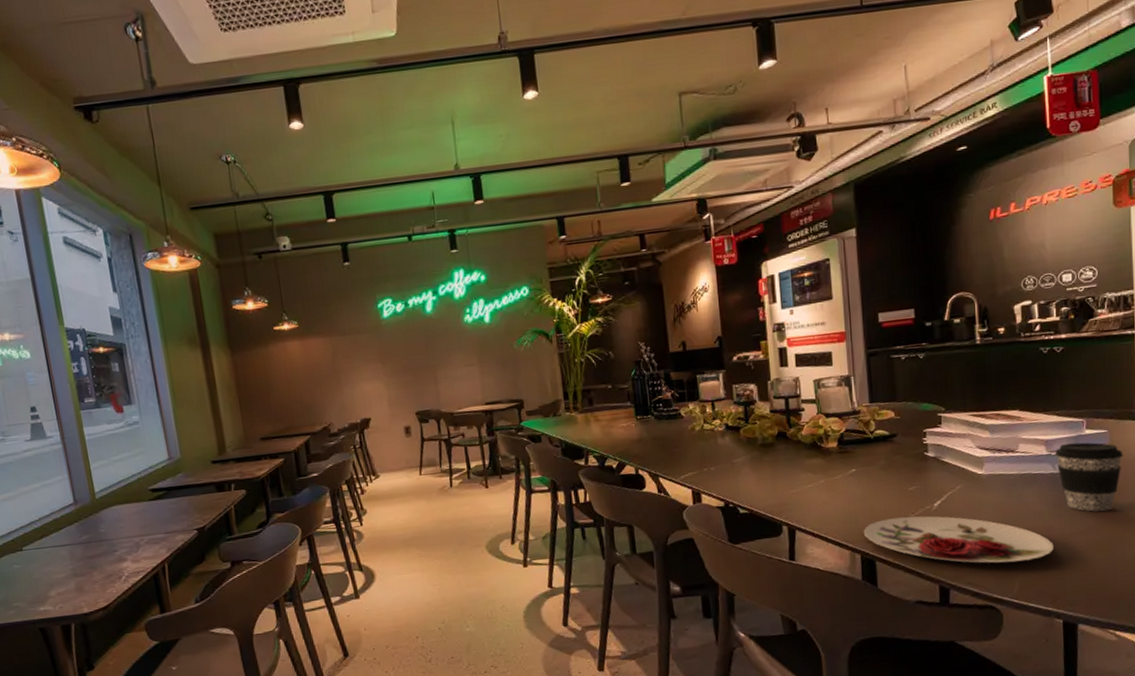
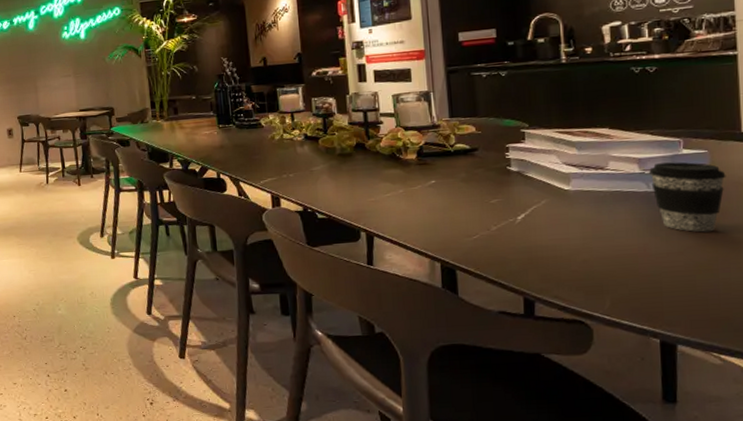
plate: present [863,516,1054,564] -> none [443,228,649,279]

